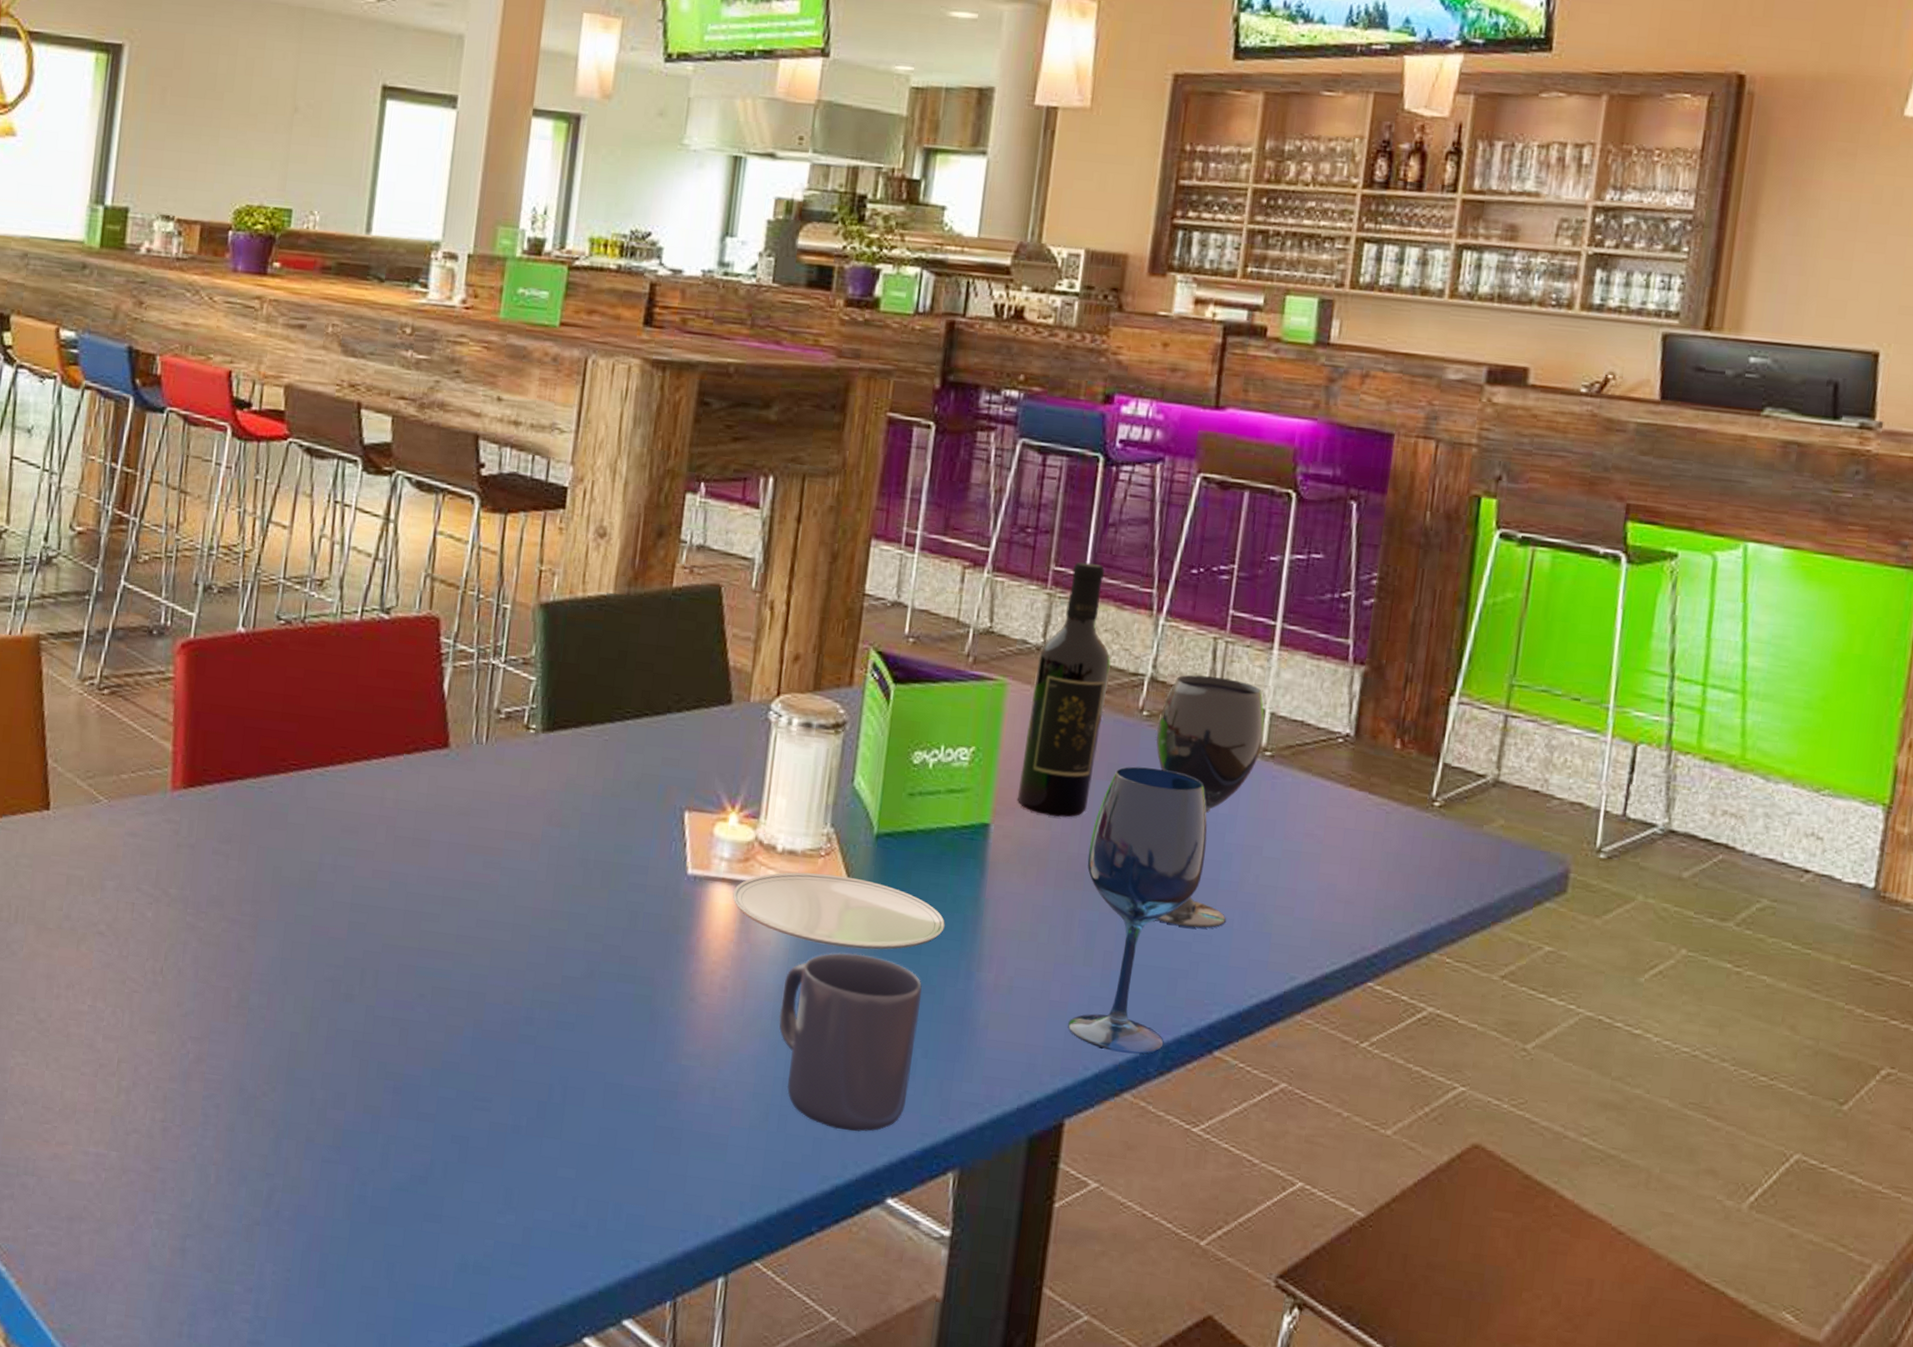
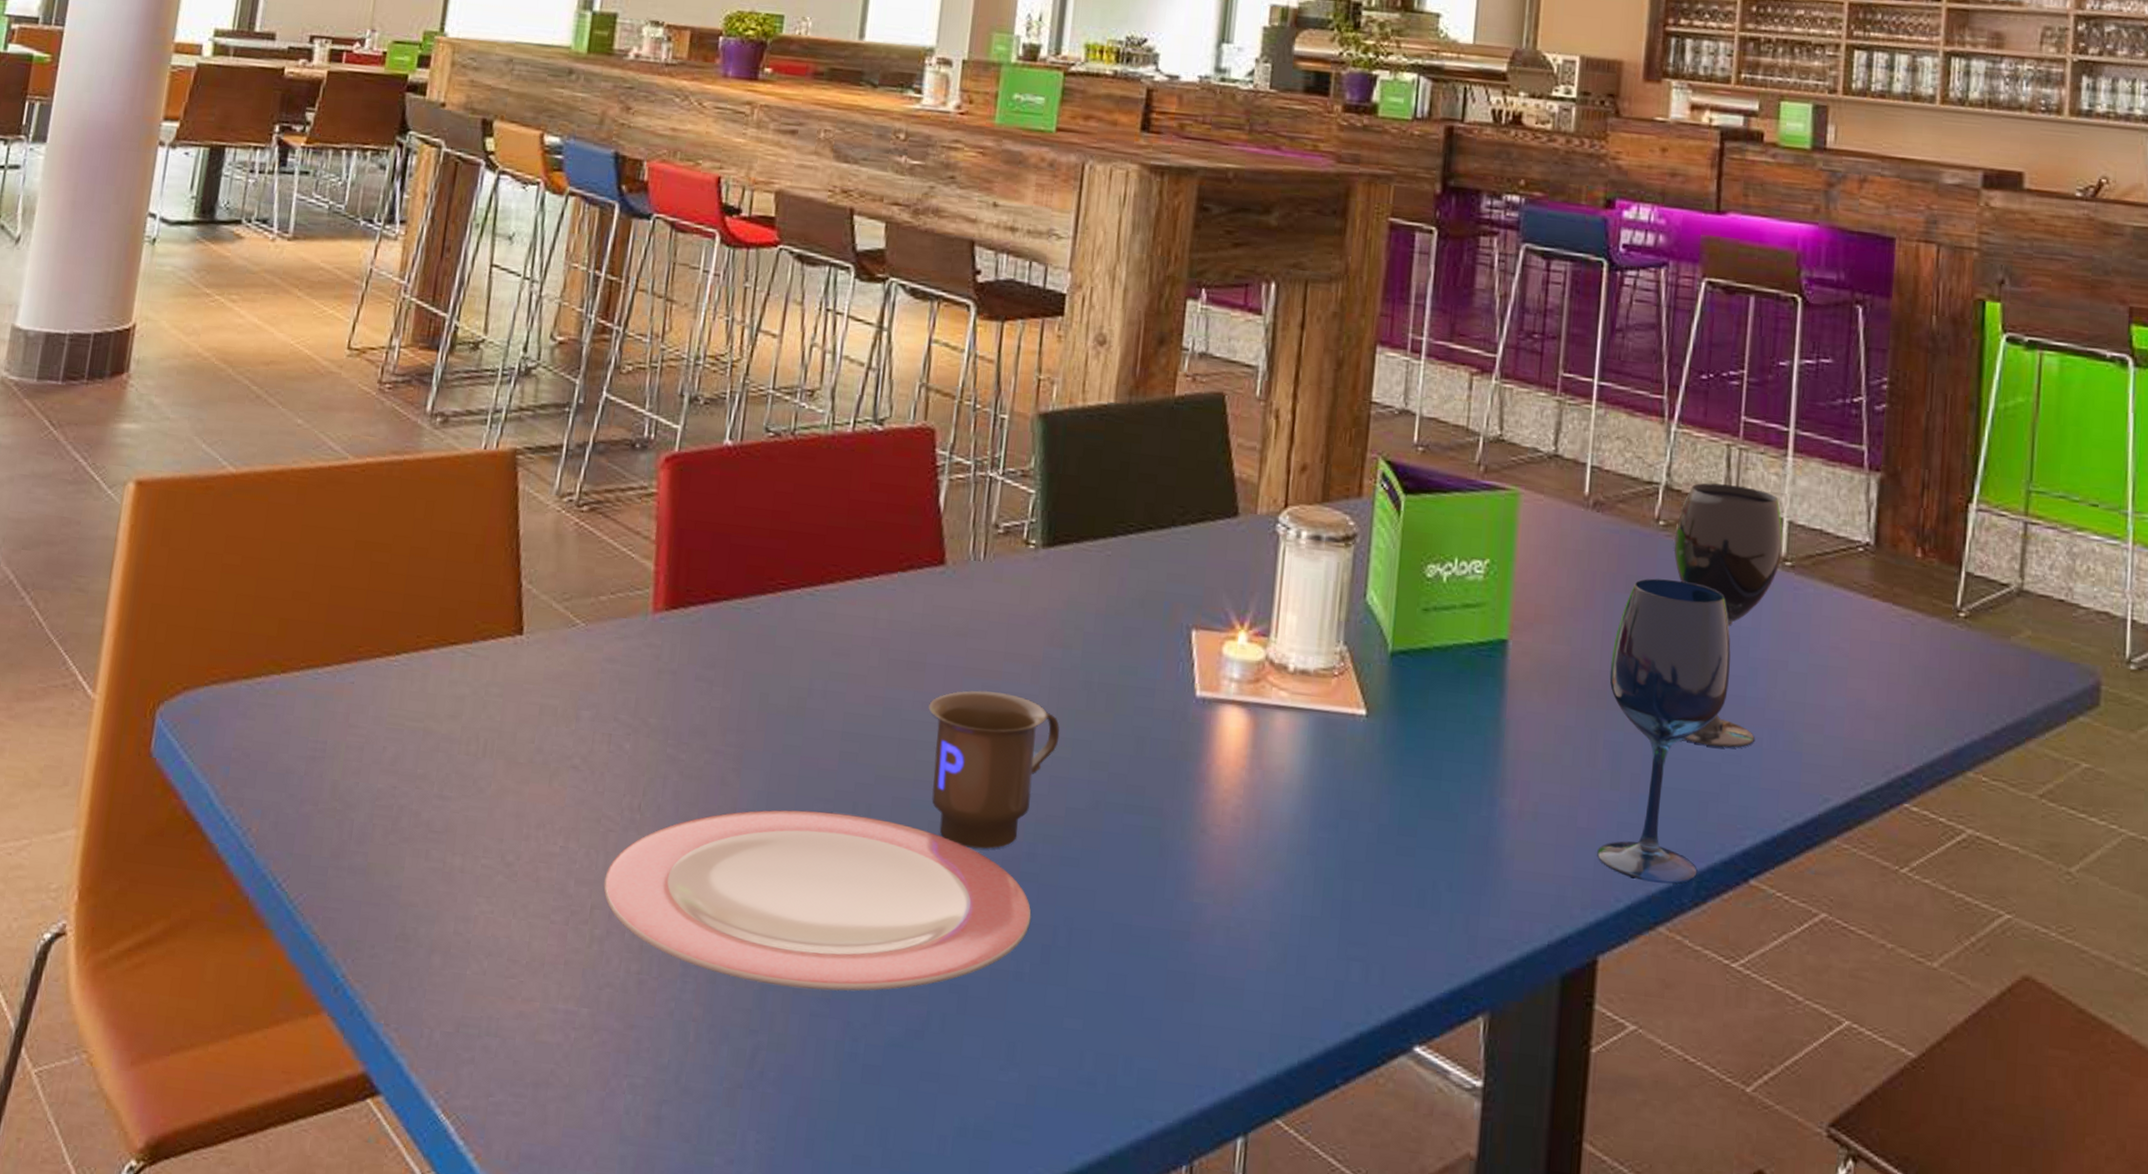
plate: none [129,974,529,1141] -> present [603,810,1032,992]
mug: none [432,866,557,1013] -> present [928,690,1060,849]
plate: present [732,872,945,950] -> none [1243,693,1465,775]
cup: present [778,952,922,1132] -> none [1294,778,1444,973]
wine bottle: present [1017,562,1111,817] -> none [1534,368,1624,632]

